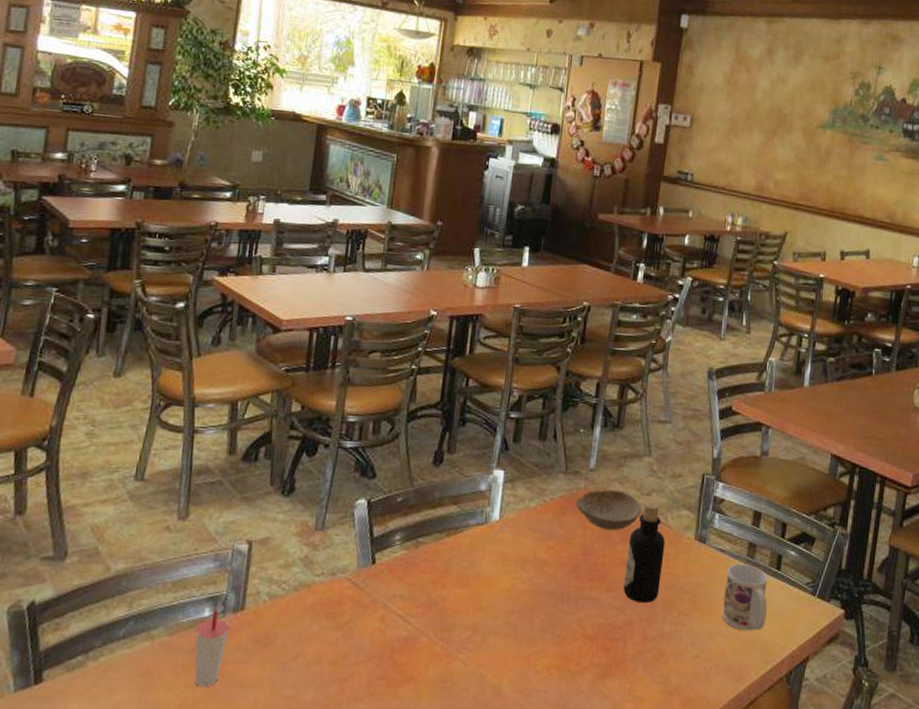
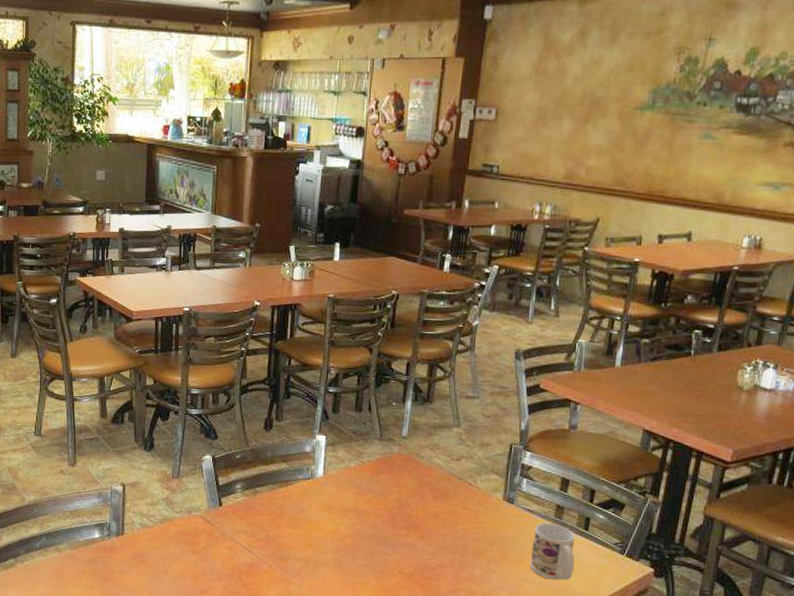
cup: present [194,610,231,686] -> none [89,533,115,588]
bowl: present [576,489,642,530] -> none [390,454,452,489]
bottle: present [623,502,666,604] -> none [436,466,475,551]

